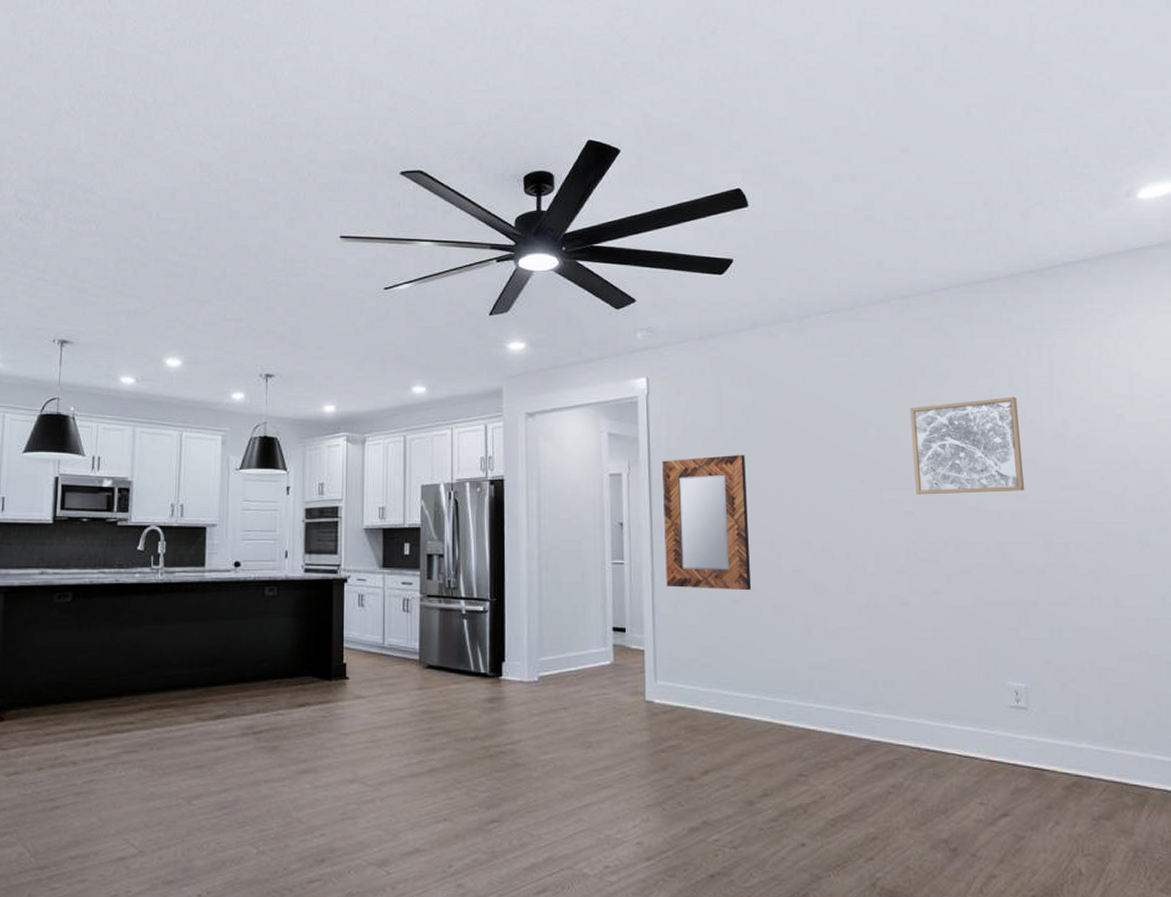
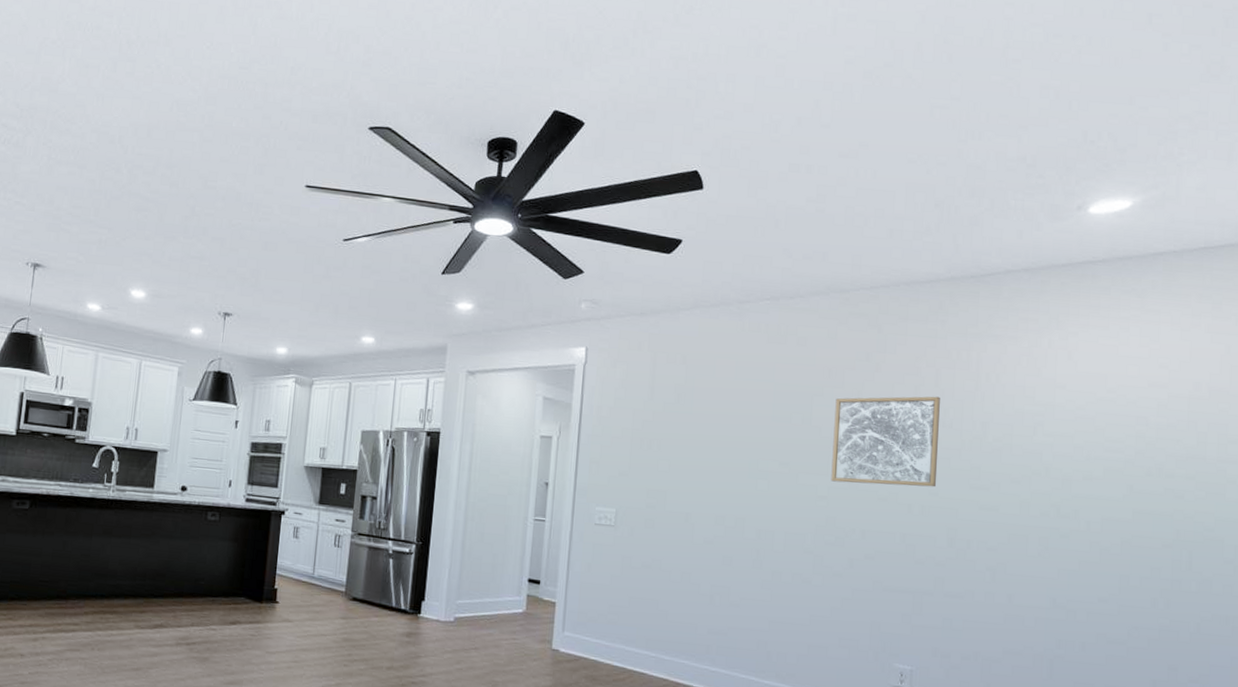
home mirror: present [662,454,752,591] -> none [583,427,671,557]

